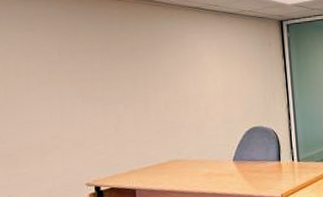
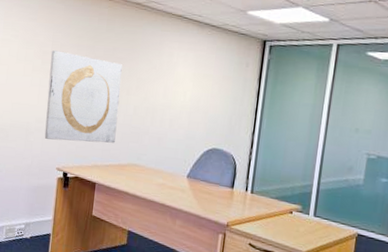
wall art: none [58,58,150,155] -> present [44,50,122,143]

